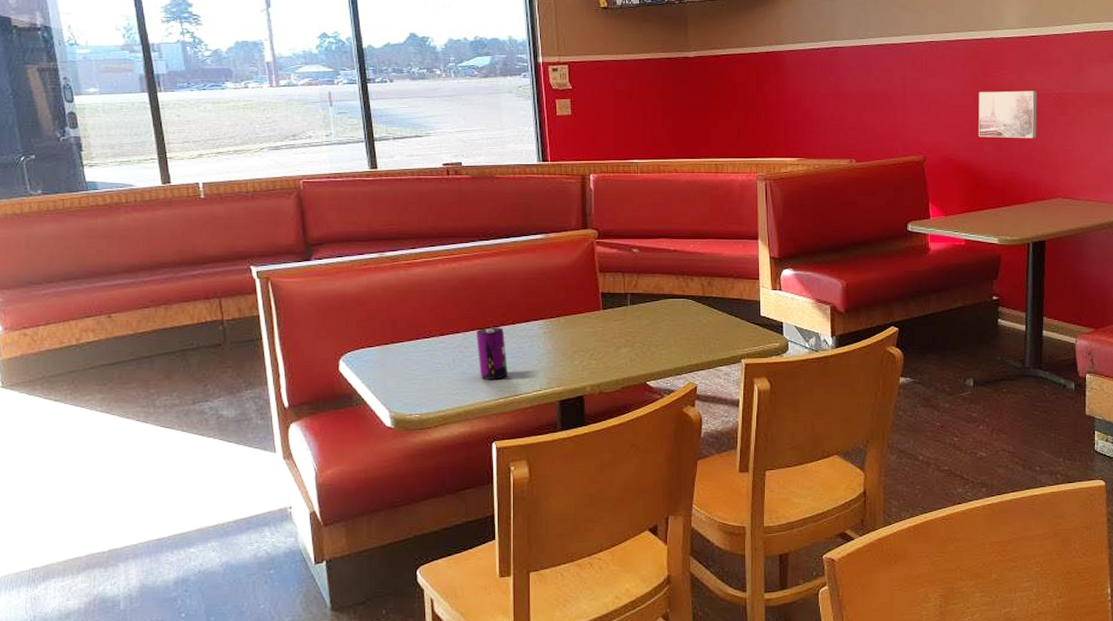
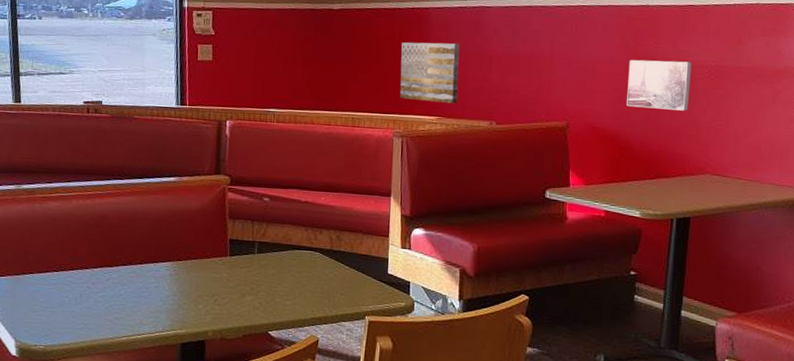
beverage can: present [477,327,507,380] -> none [104,265,133,318]
wall art: none [759,84,817,144] -> present [400,42,460,104]

